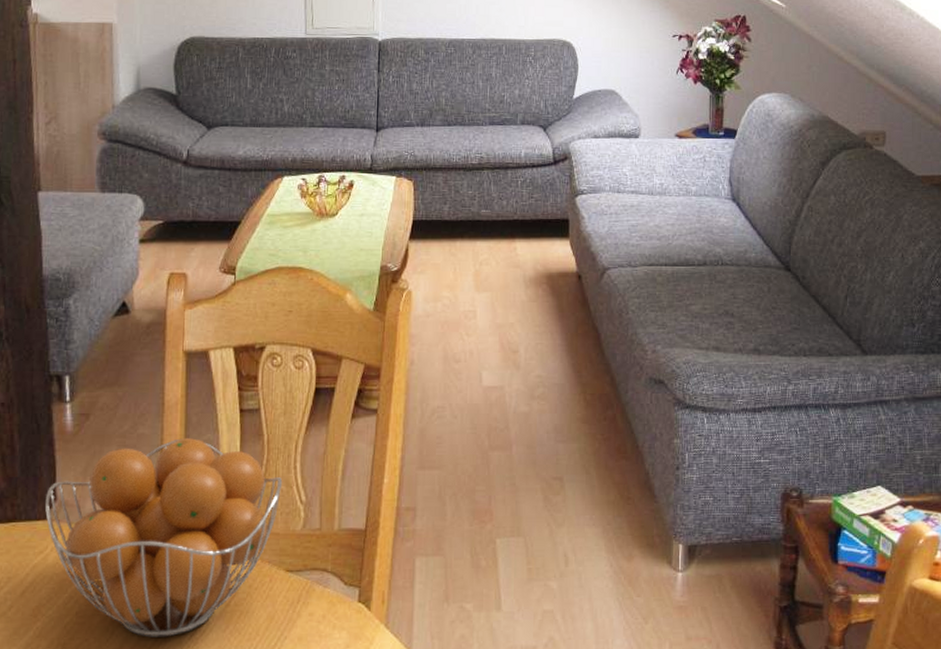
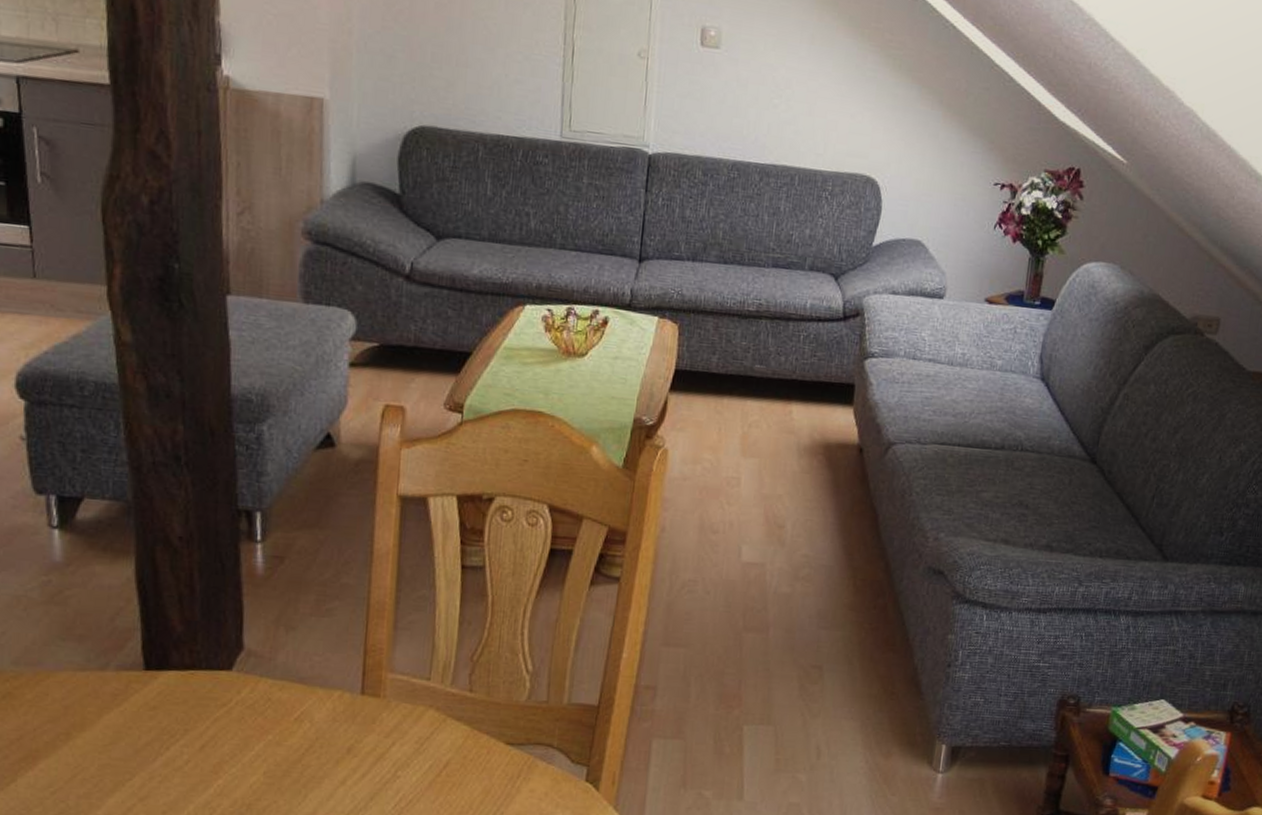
fruit basket: present [45,438,283,638] -> none [230,592,508,805]

